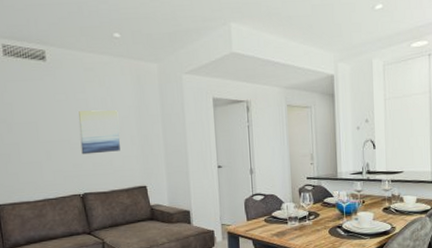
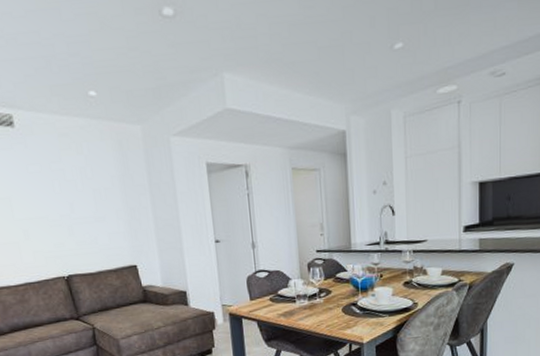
wall art: present [79,110,120,155] -> none [56,181,105,233]

